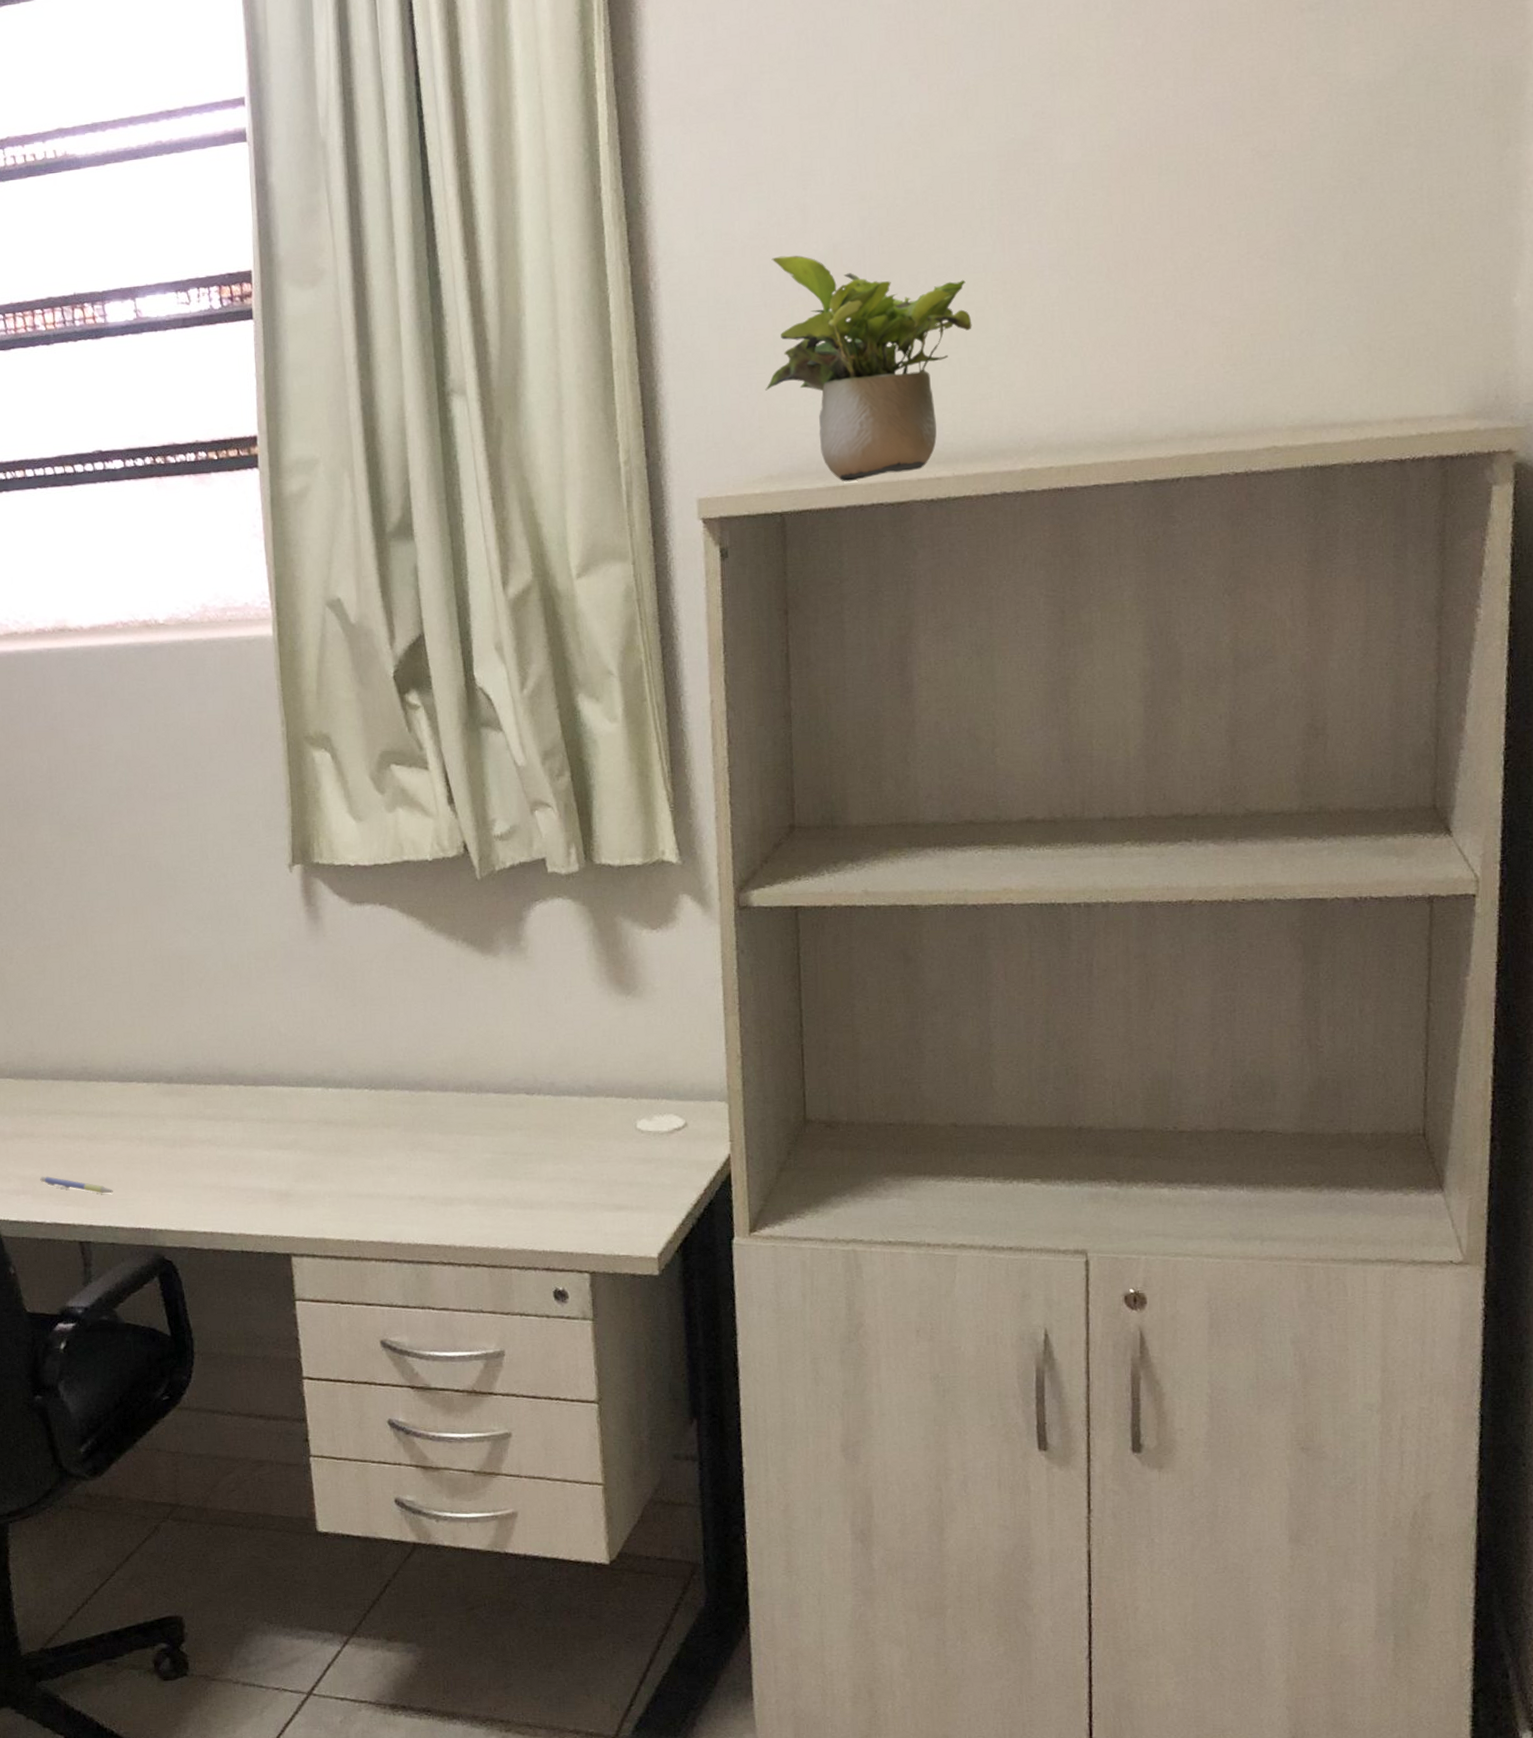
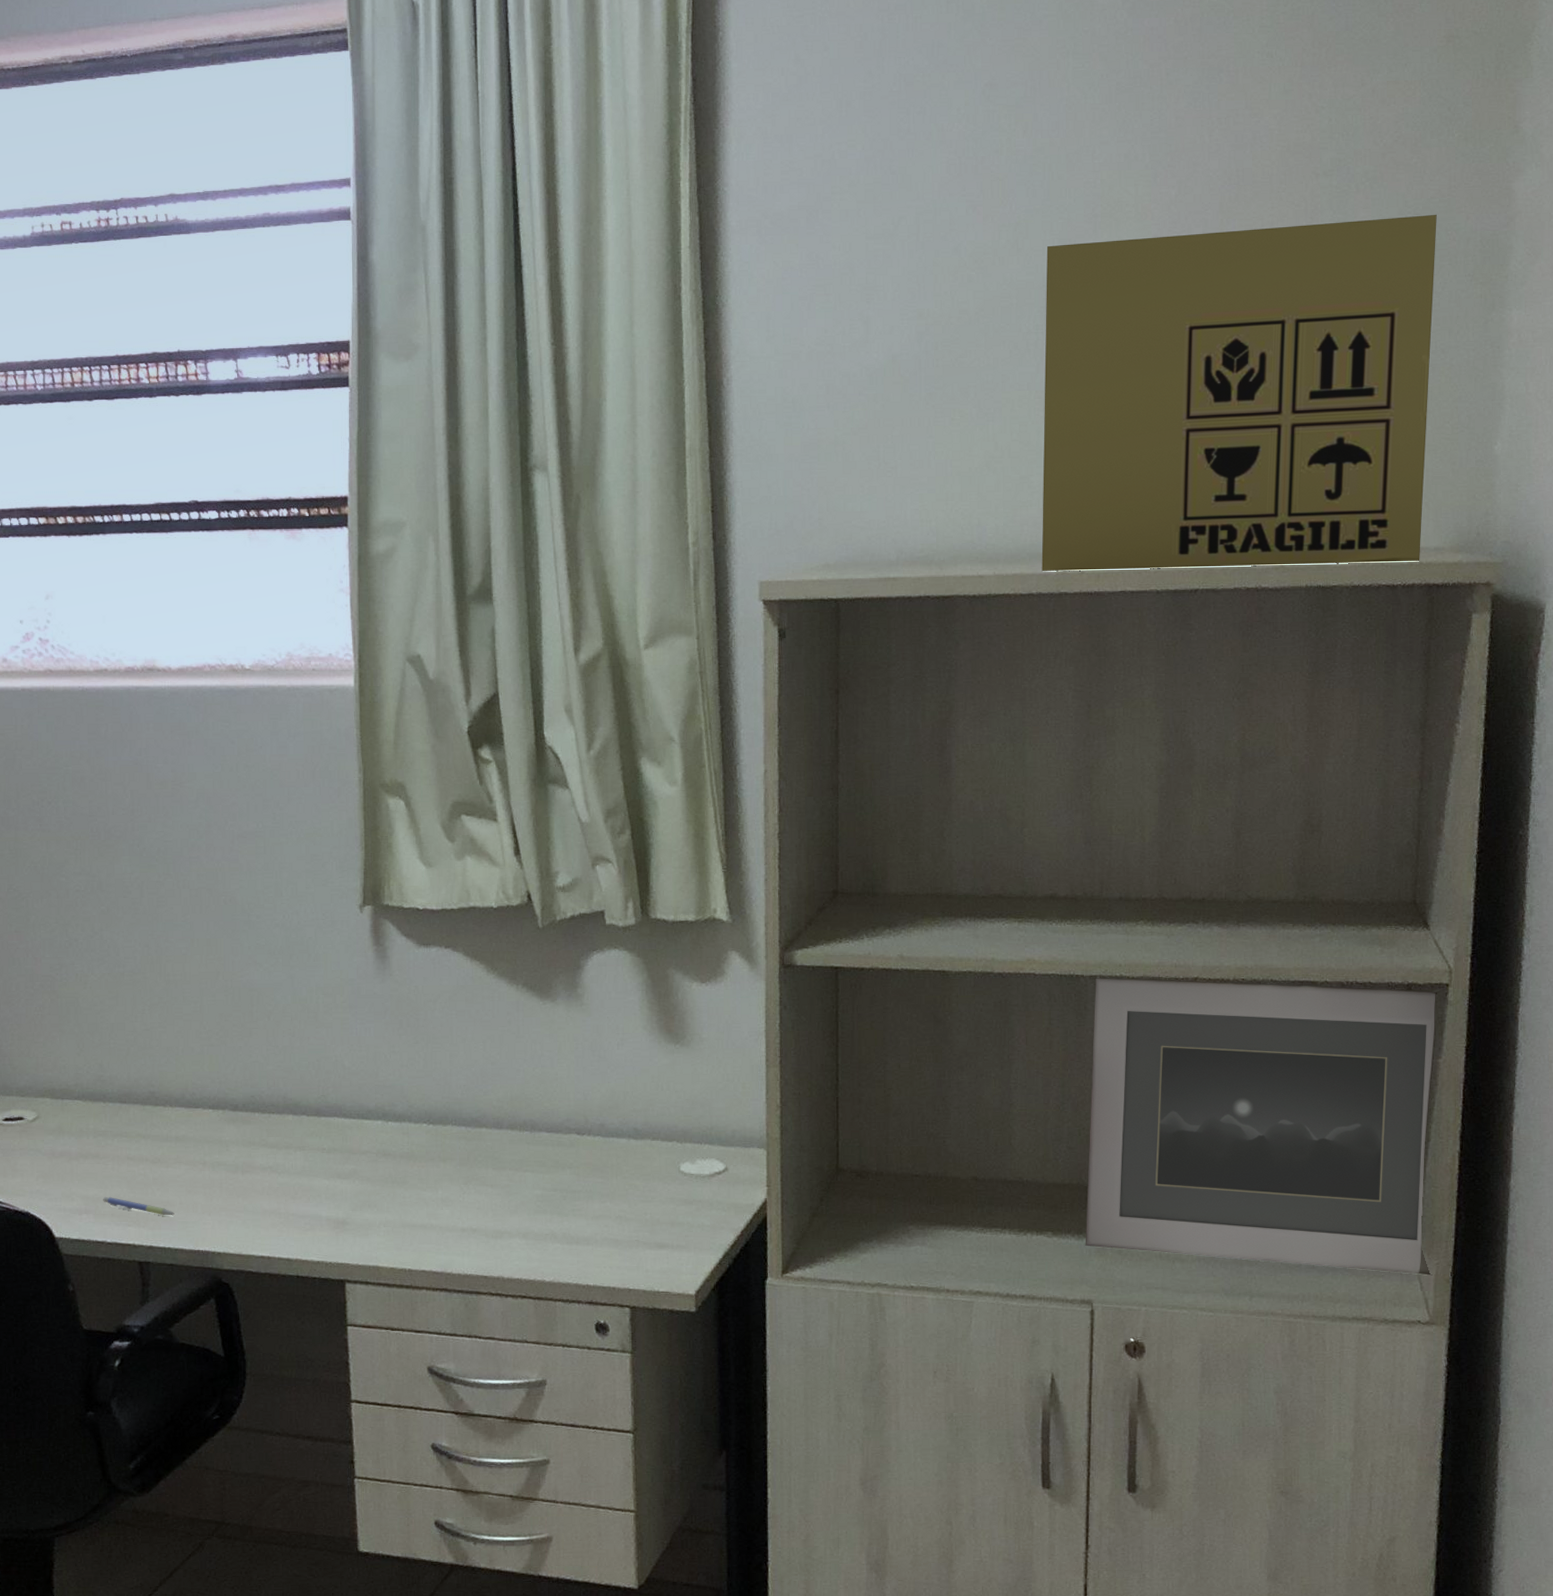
potted plant: present [765,255,972,482] -> none [825,362,1016,574]
cardboard box: none [999,43,1441,469] -> present [1041,214,1437,571]
picture frame: none [1076,902,1488,1213] -> present [1085,977,1453,1277]

